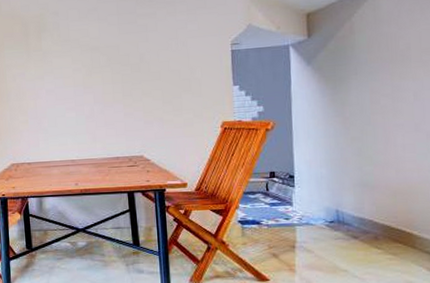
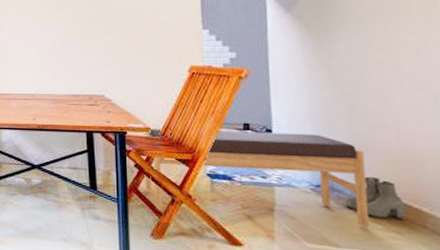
bench: none [180,176,372,259] -> present [143,129,369,227]
boots: none [353,209,399,244] -> present [345,176,405,219]

